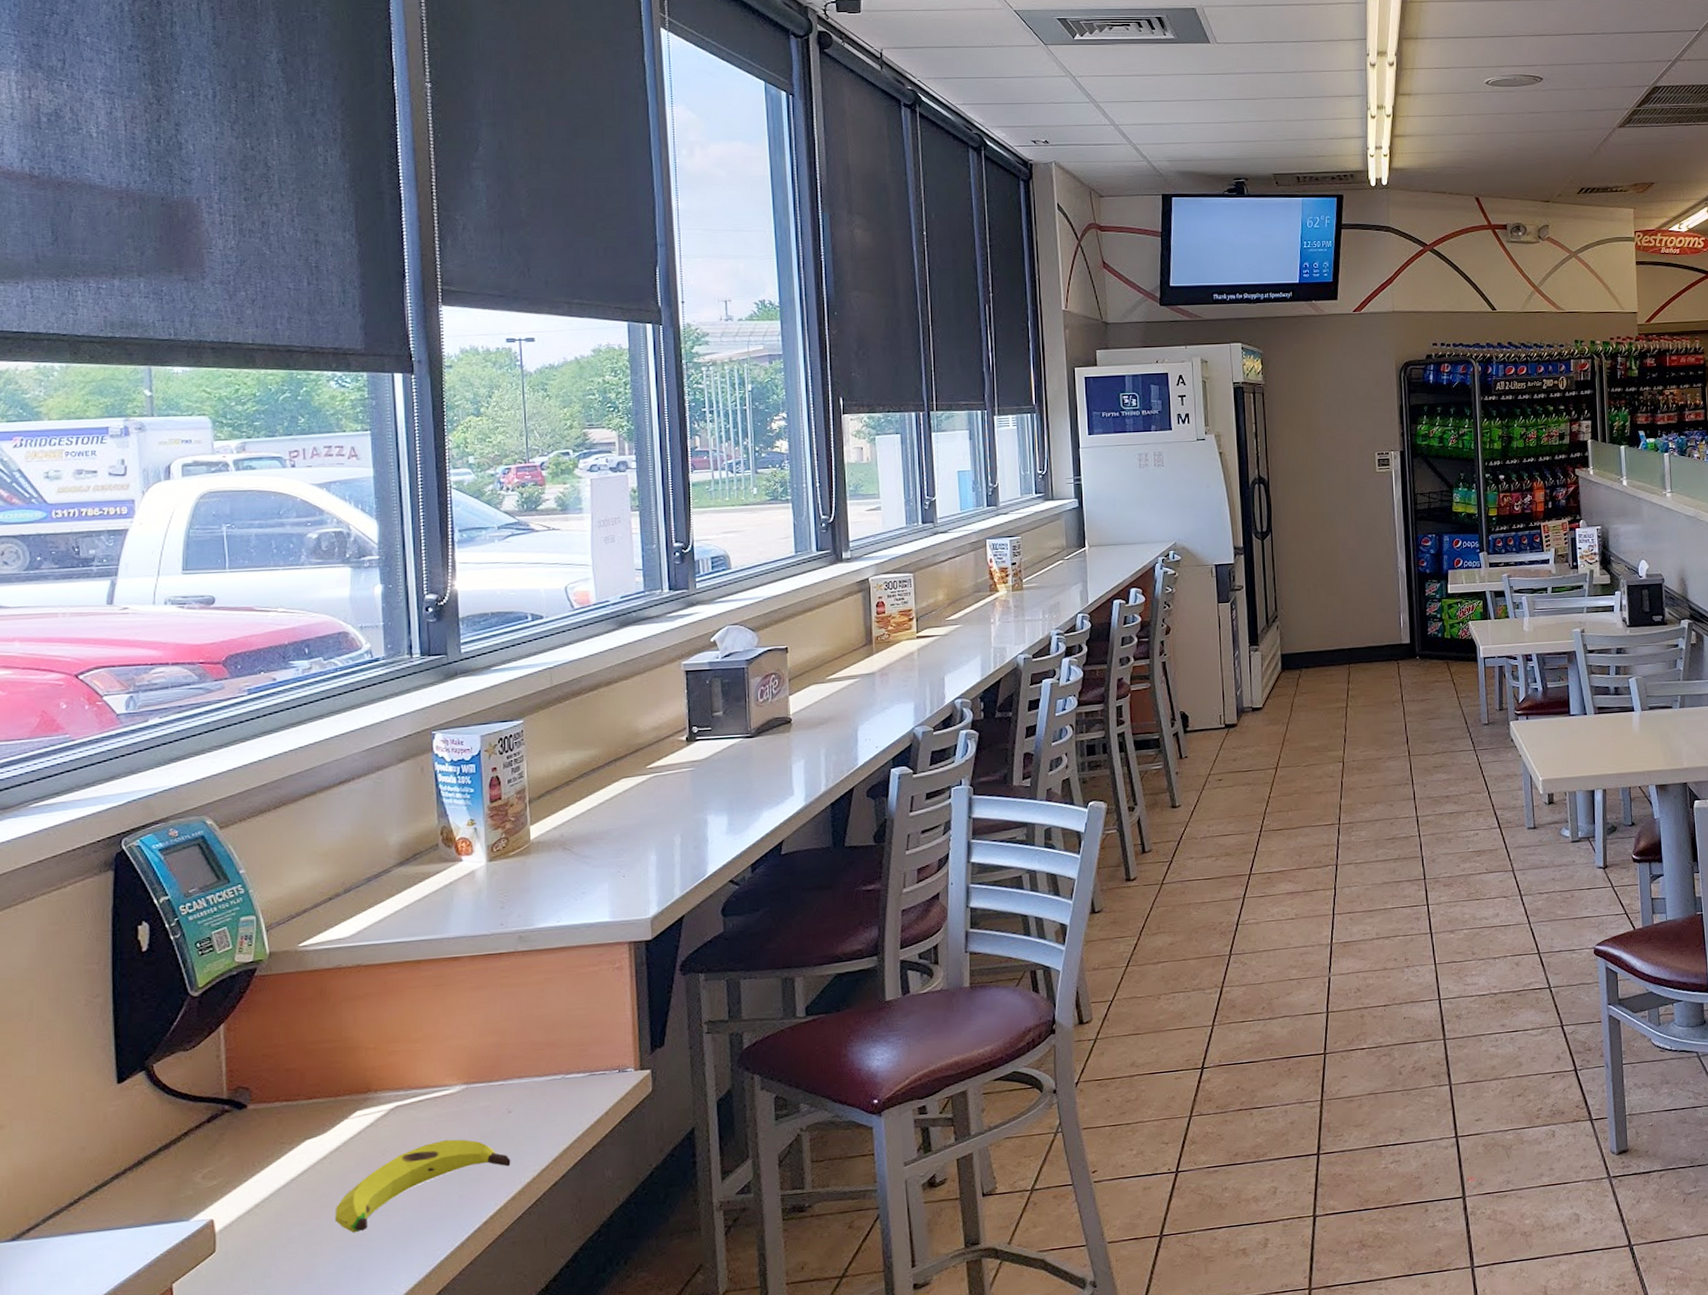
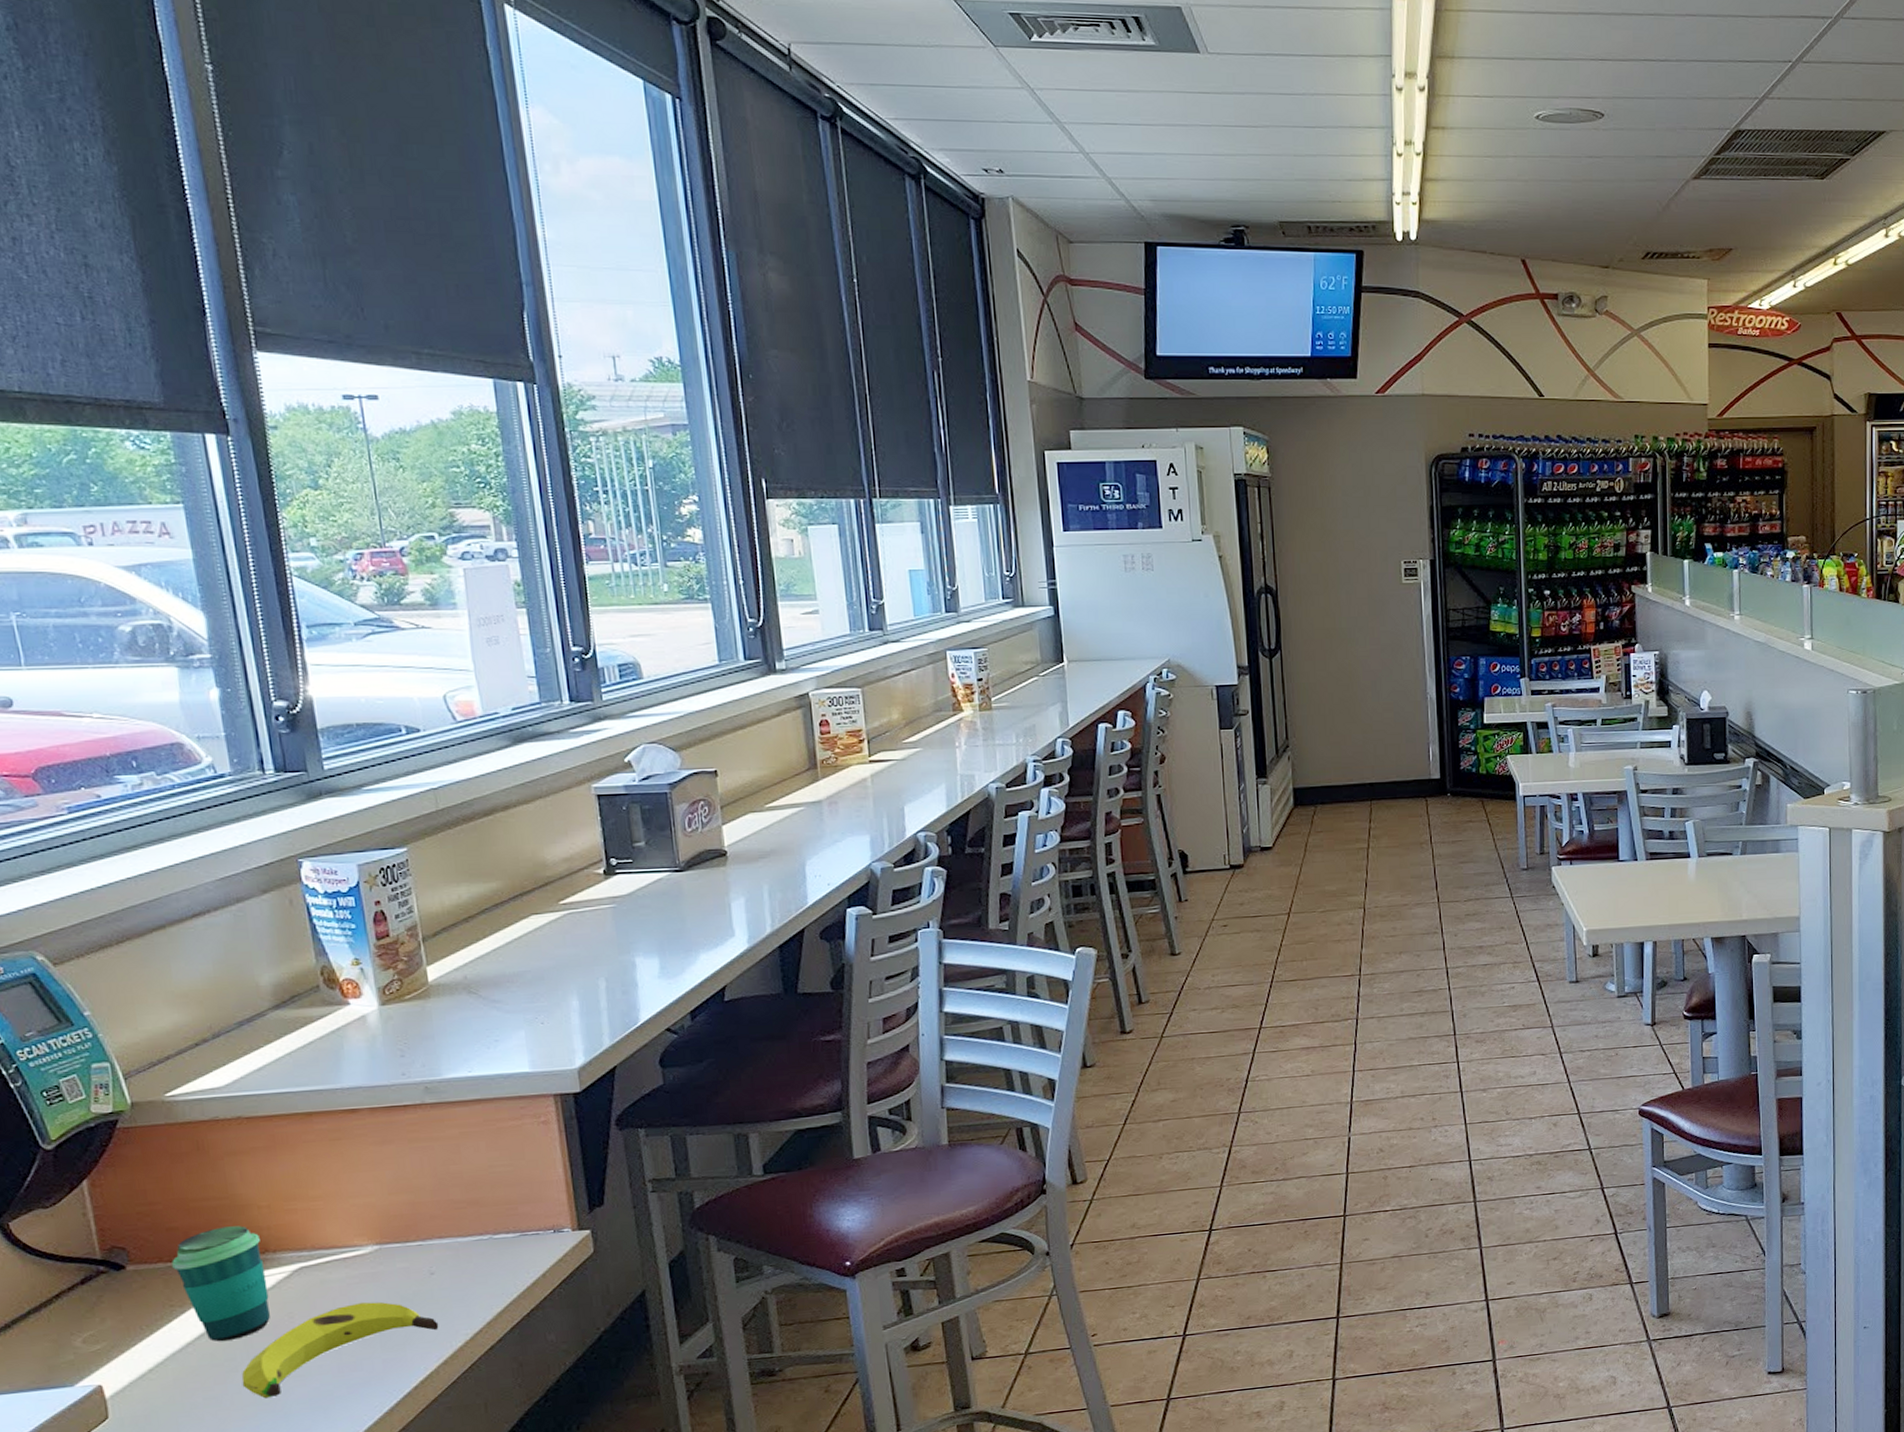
cup: none [287,1066,366,1177] -> present [172,1225,270,1341]

